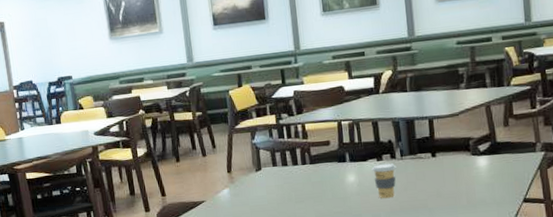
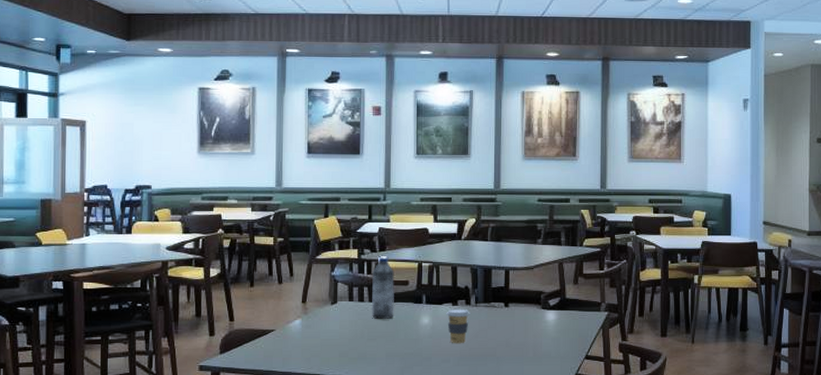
water bottle: none [292,118,319,182] -> present [371,256,394,319]

